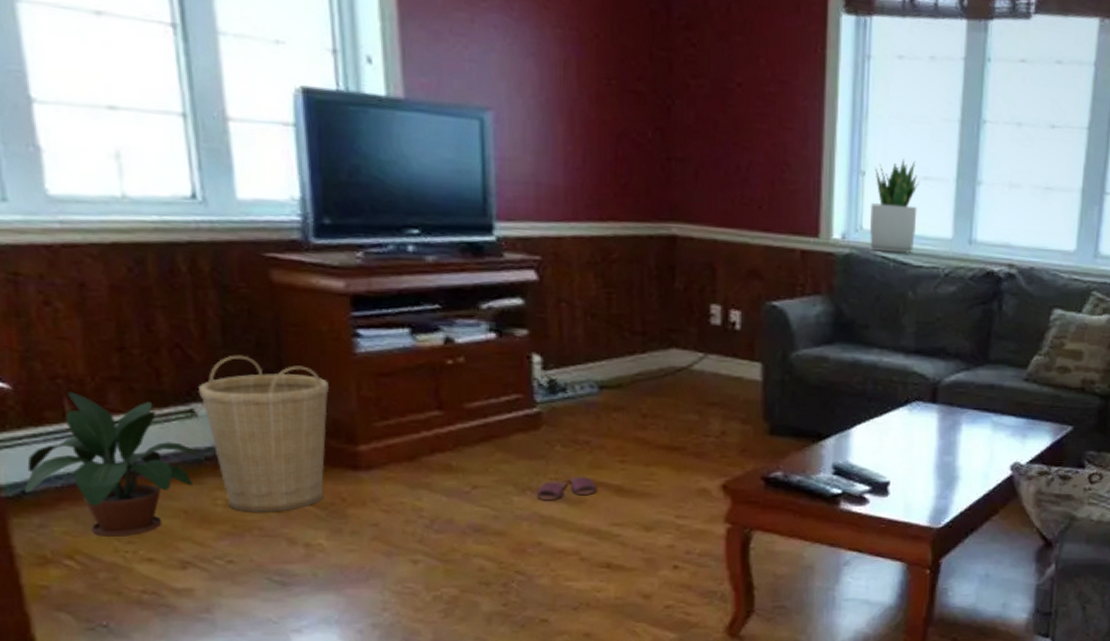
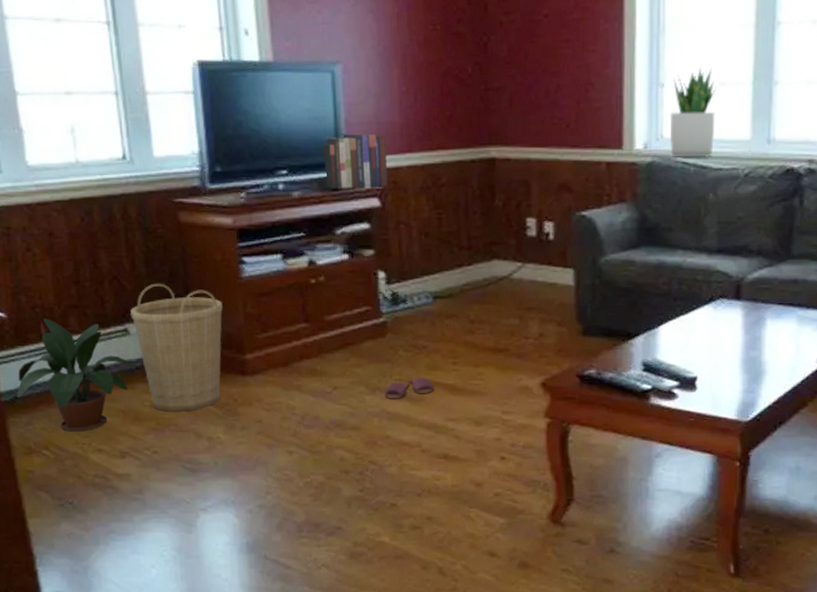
books: none [452,192,548,260] -> present [312,133,389,192]

